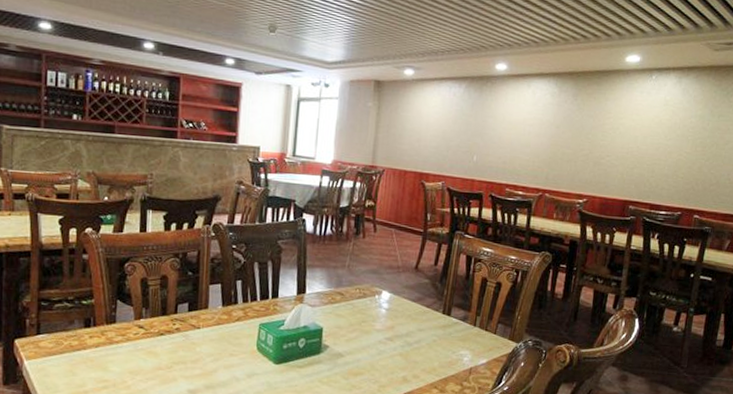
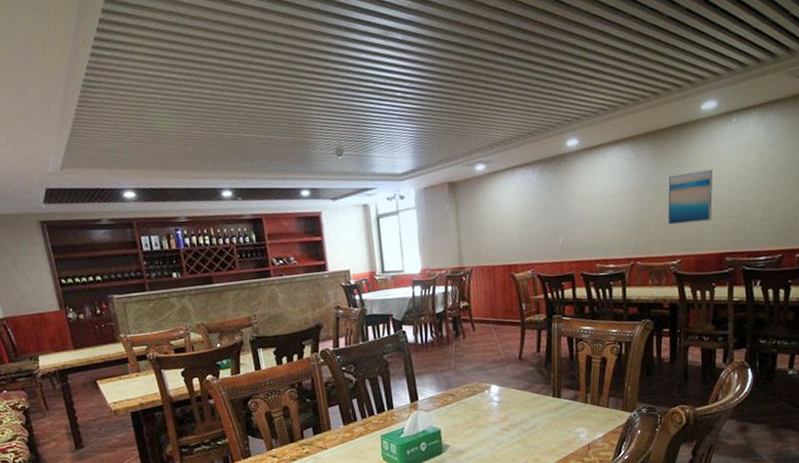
wall art: none [579,117,629,167] -> present [667,169,713,225]

